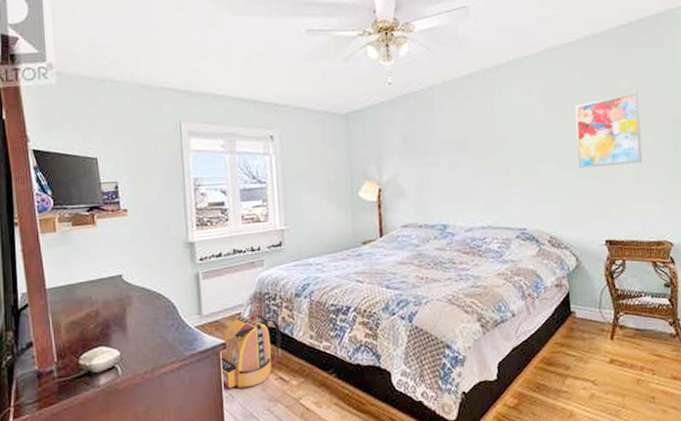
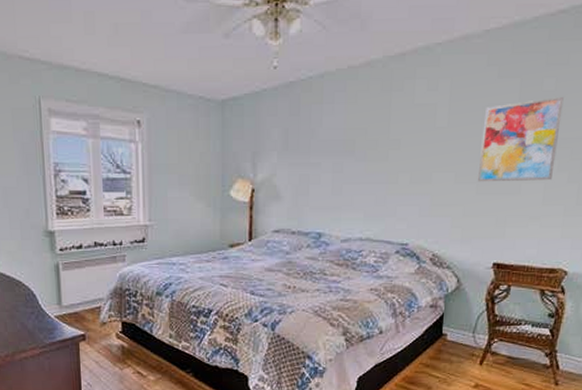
backpack: present [219,310,282,388] -> none [78,305,140,378]

